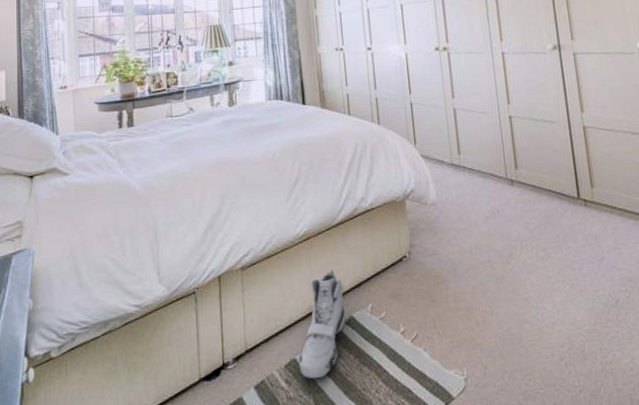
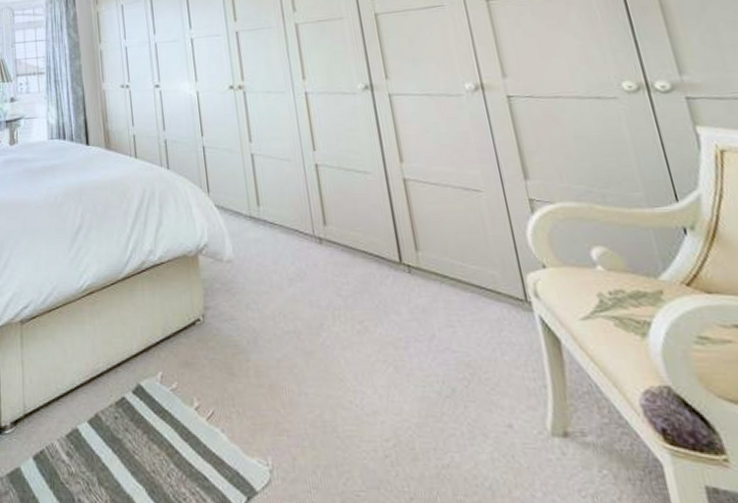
sneaker: present [299,269,346,378] -> none [81,329,133,453]

